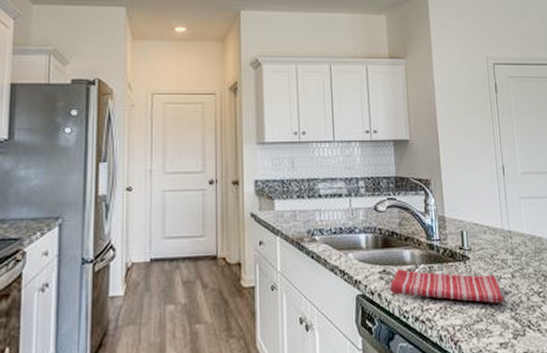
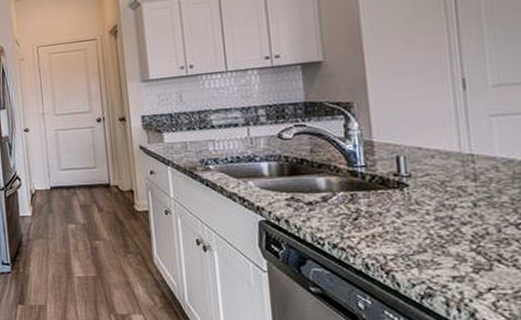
dish towel: present [390,268,504,303] -> none [300,195,459,234]

